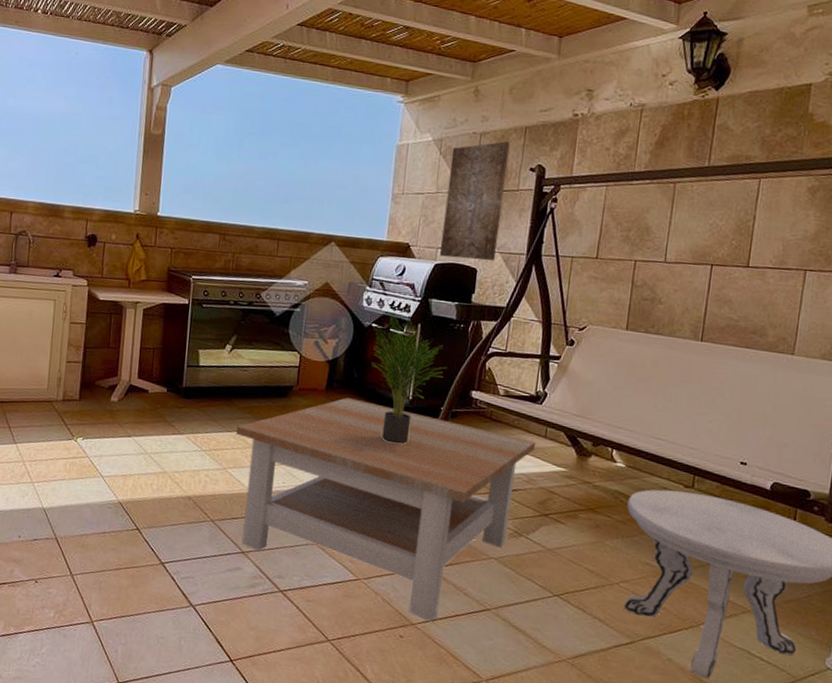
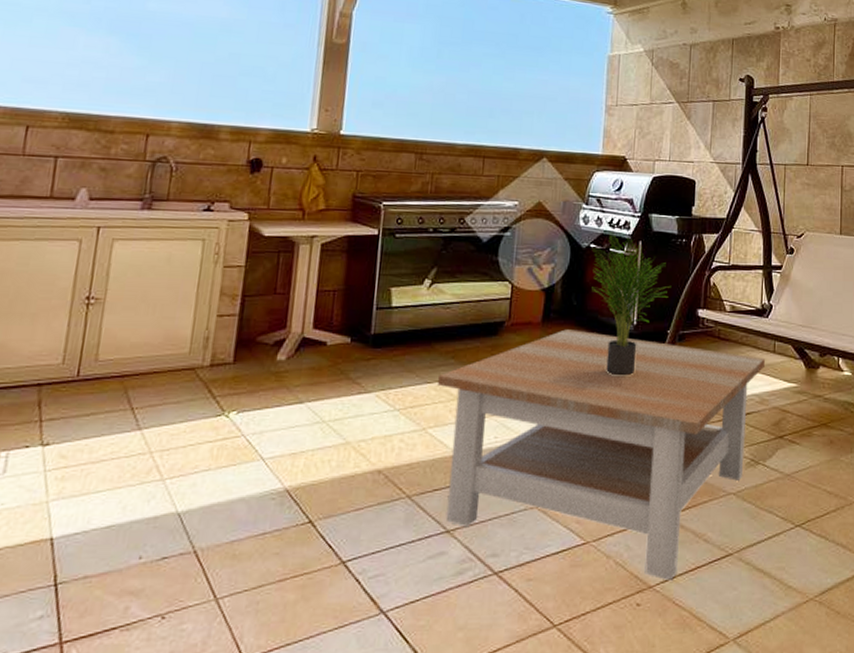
wall art: present [440,141,510,261] -> none [658,52,719,172]

